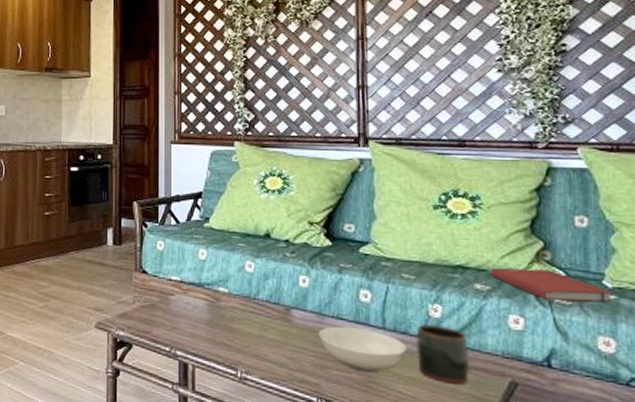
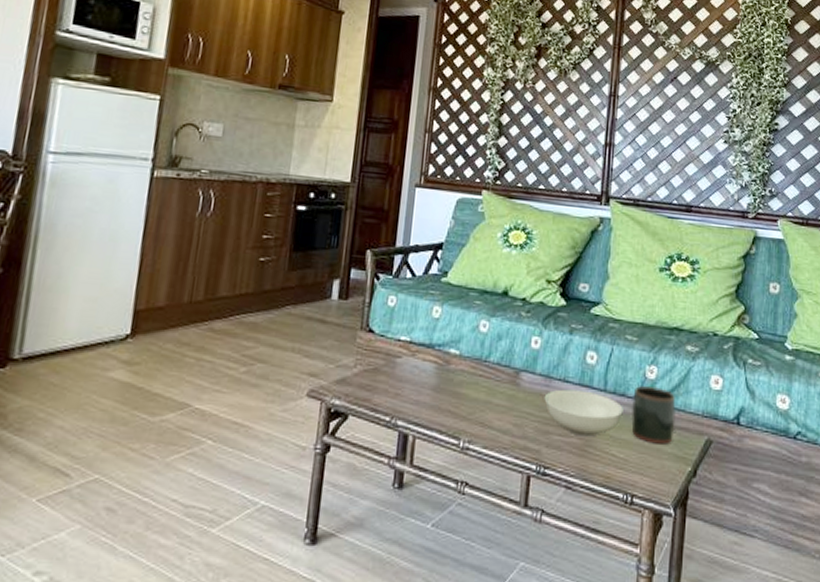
book: present [491,268,613,303] -> none [700,330,791,364]

